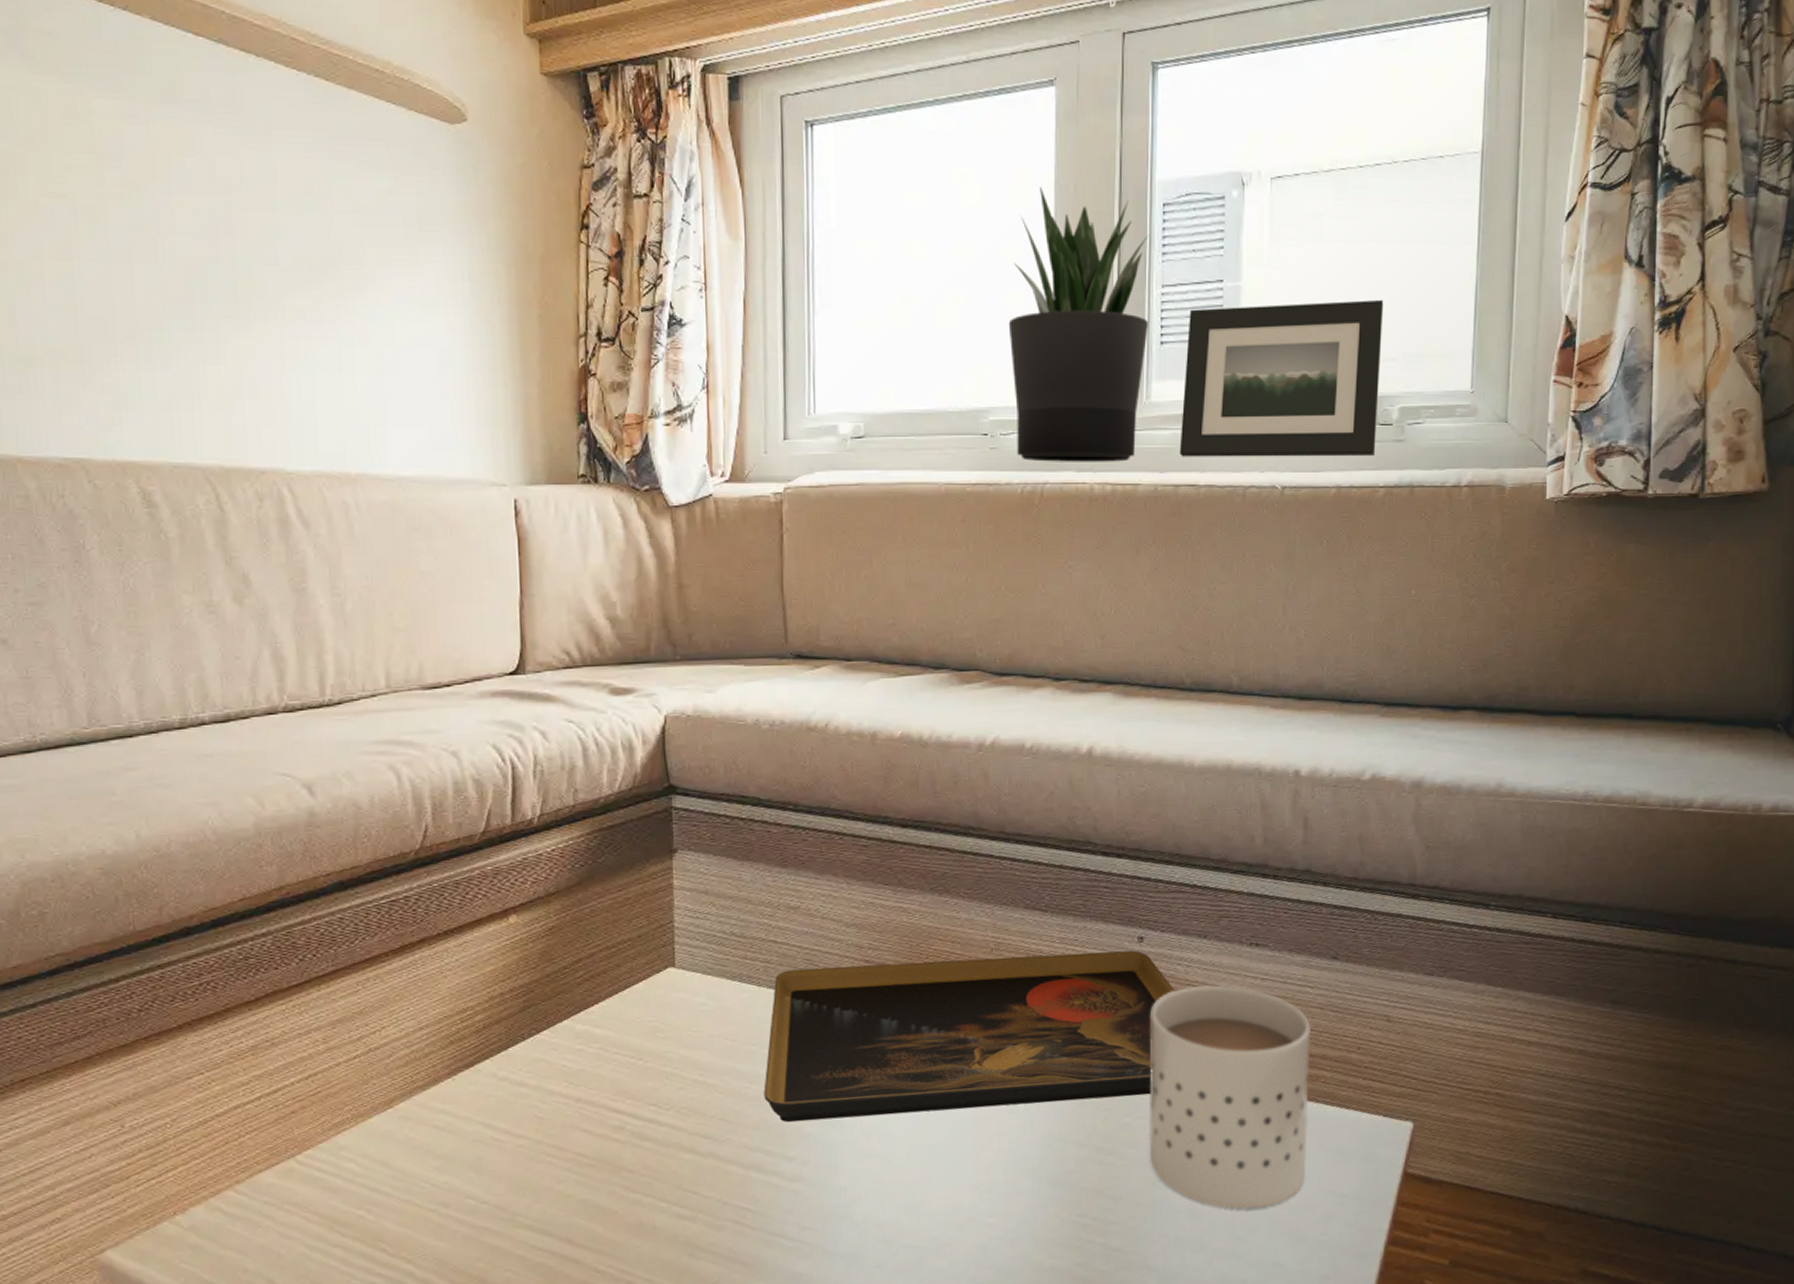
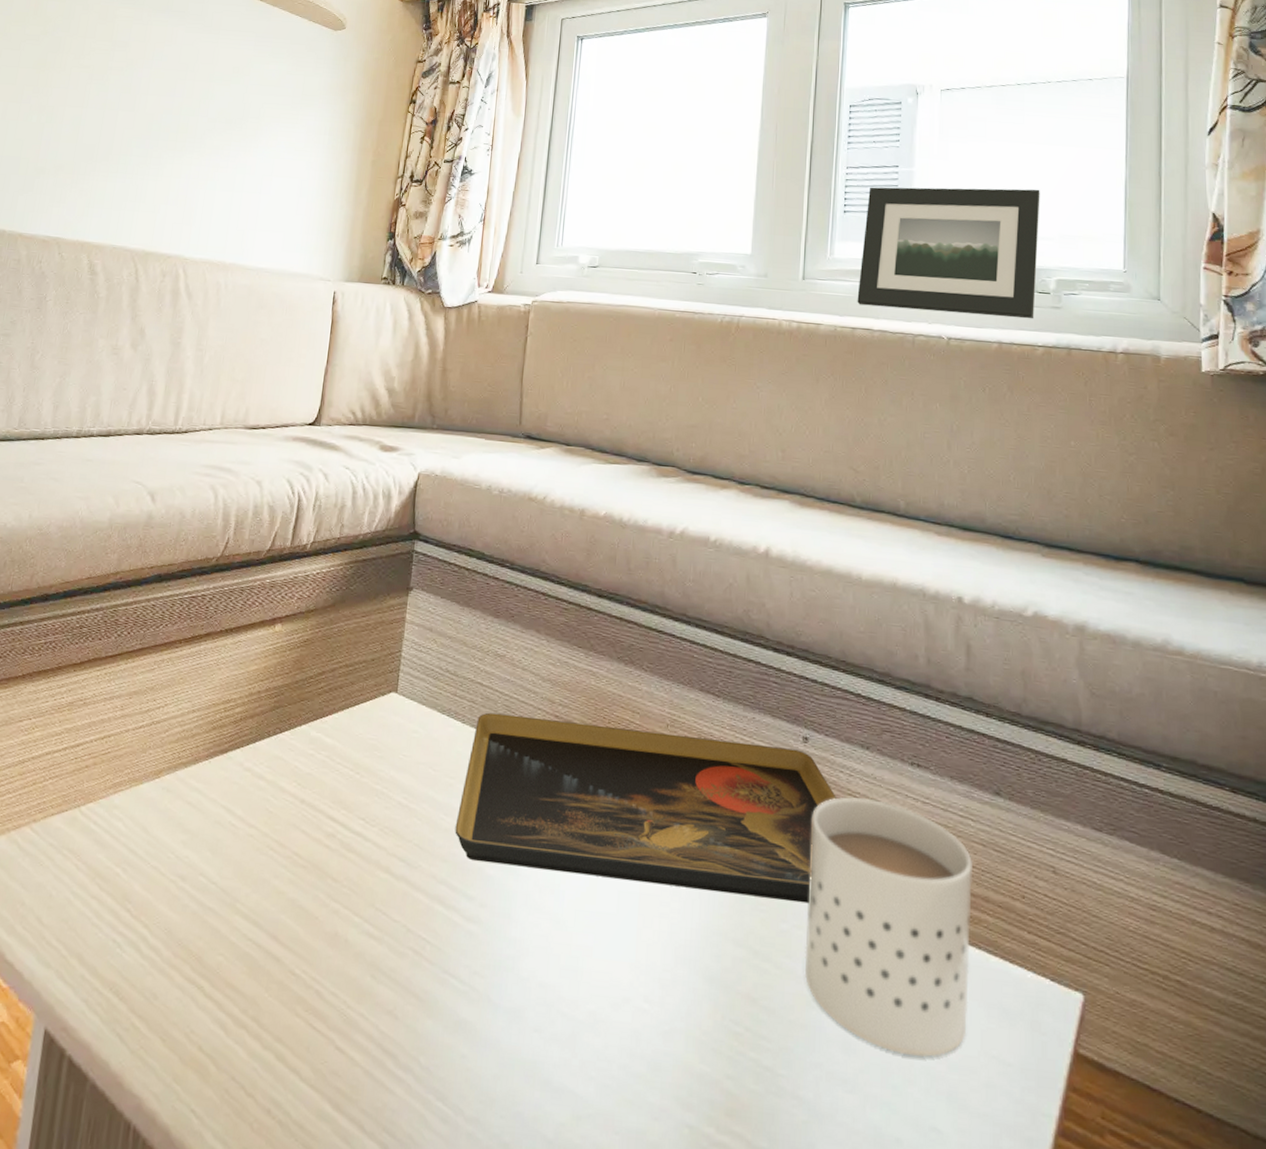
planter: present [1008,187,1149,462] -> none [719,89,837,305]

